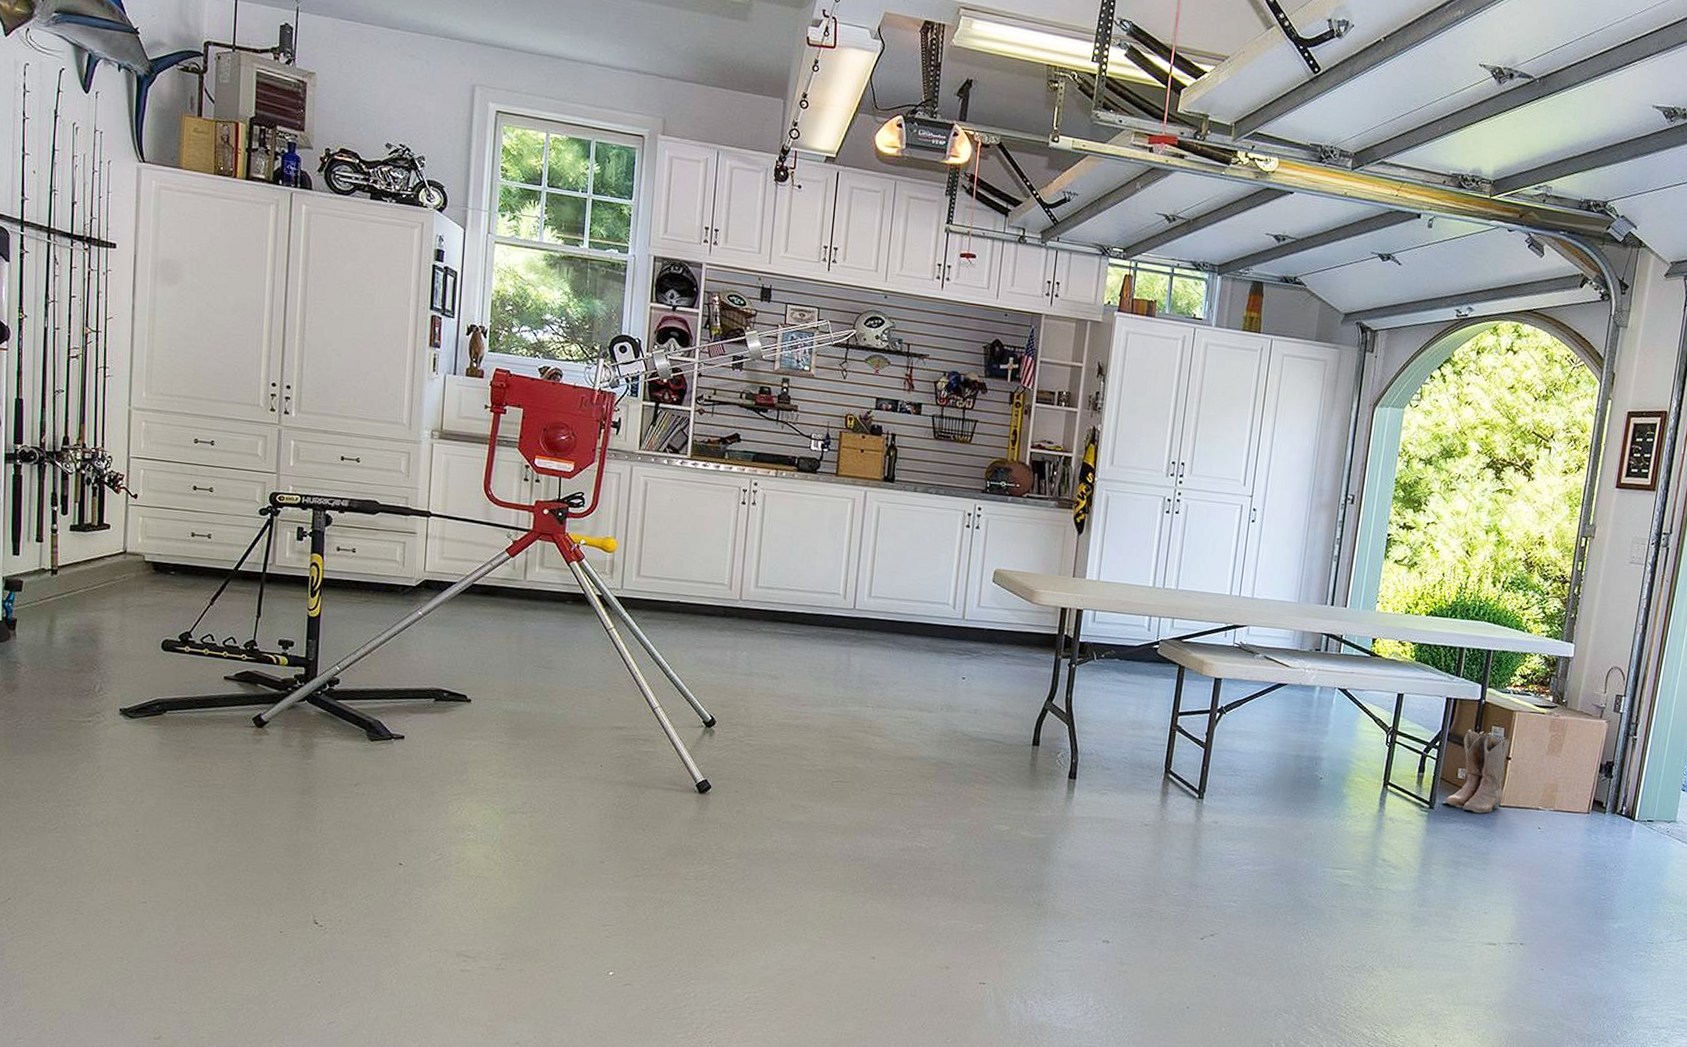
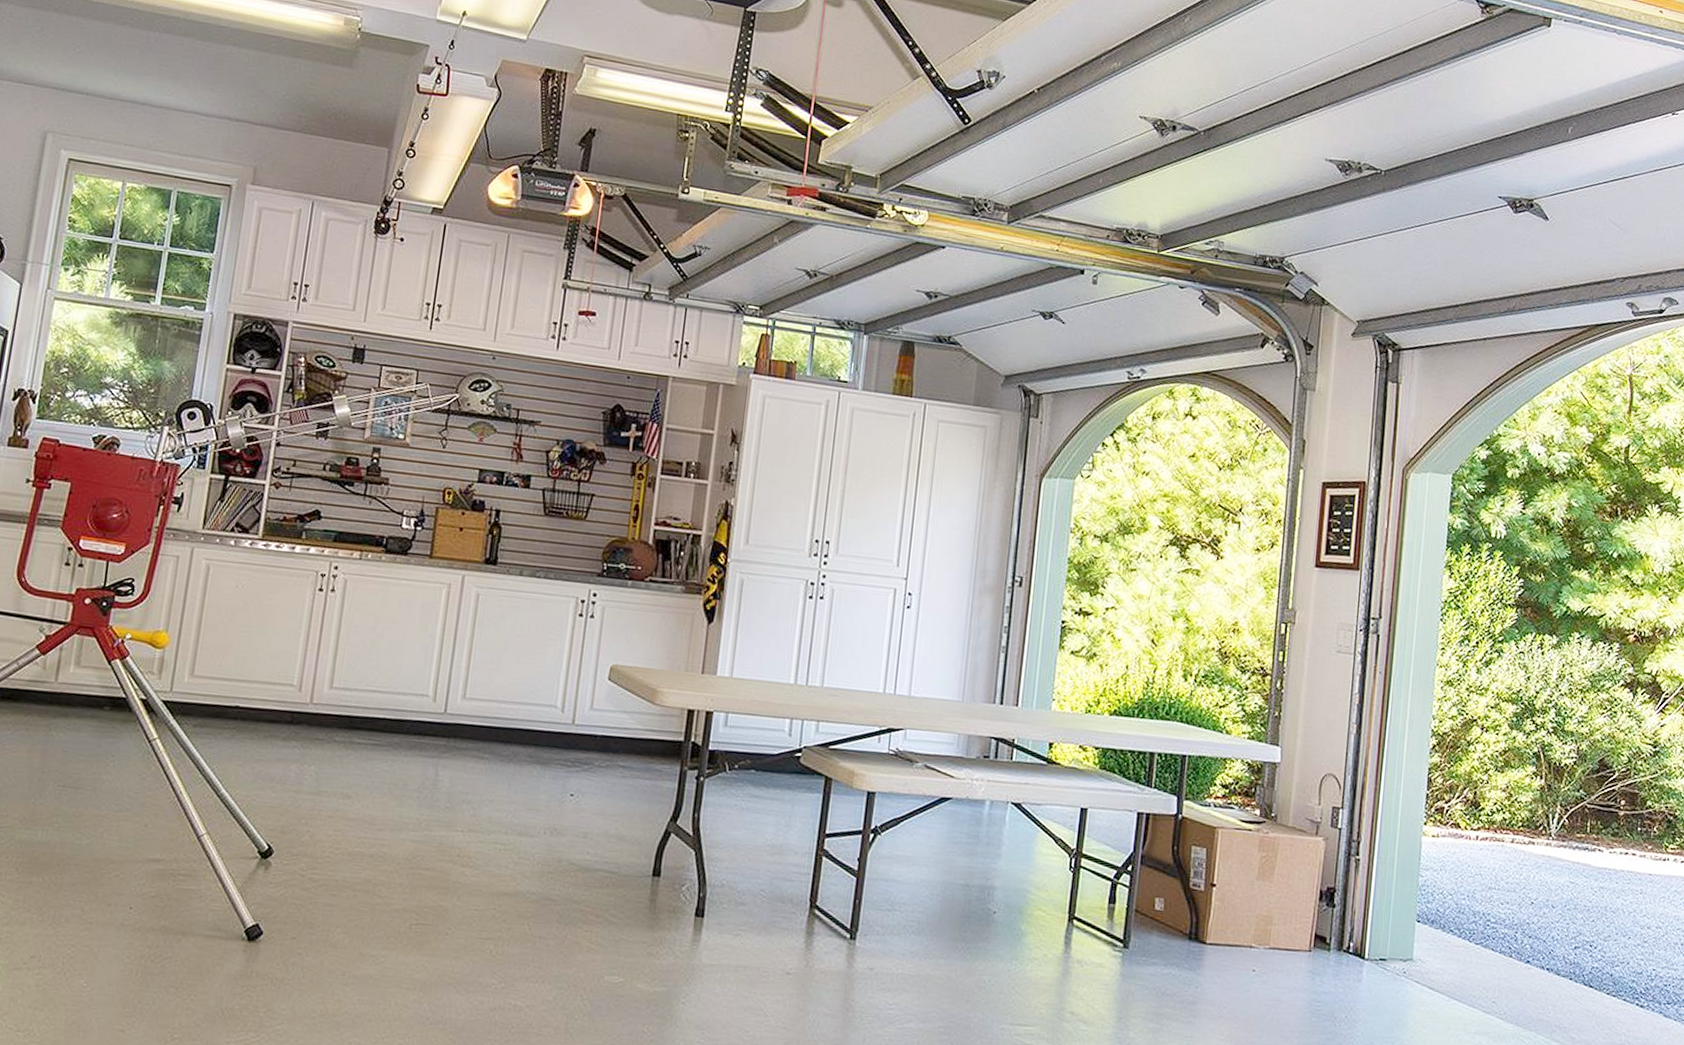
boots: present [1442,729,1511,814] -> none [1138,849,1215,953]

